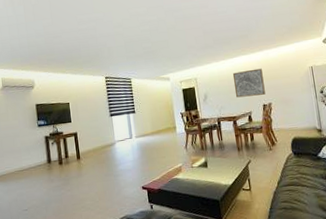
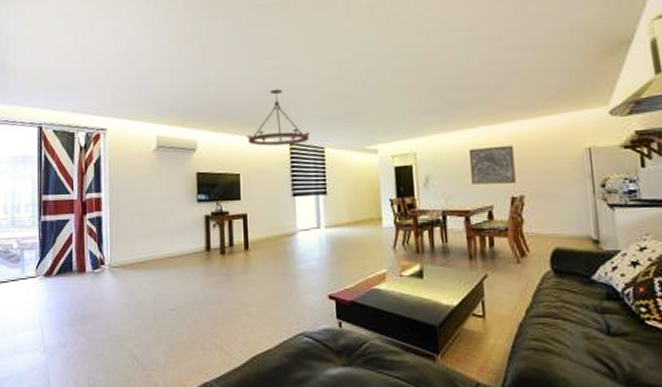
chandelier: none [73,37,120,81] -> present [247,89,310,146]

